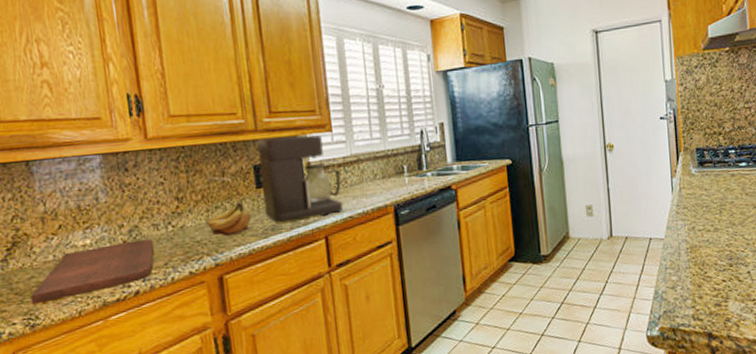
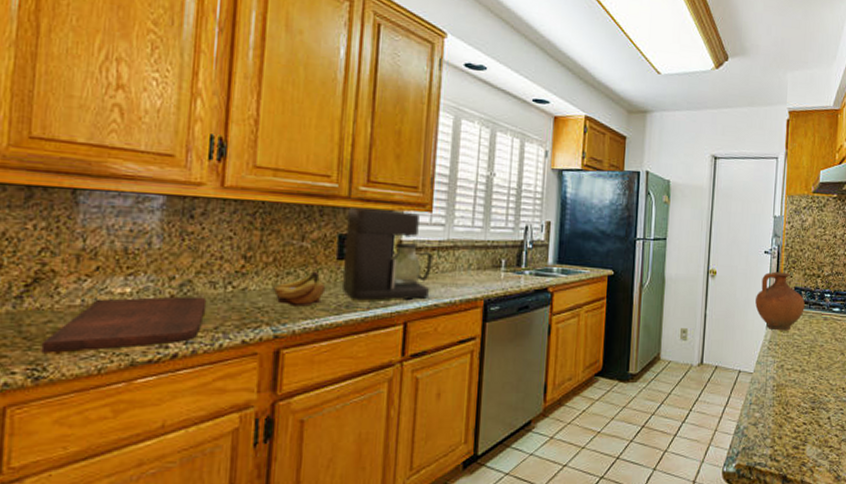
ceramic jug: none [657,135,709,195] -> present [755,271,805,331]

